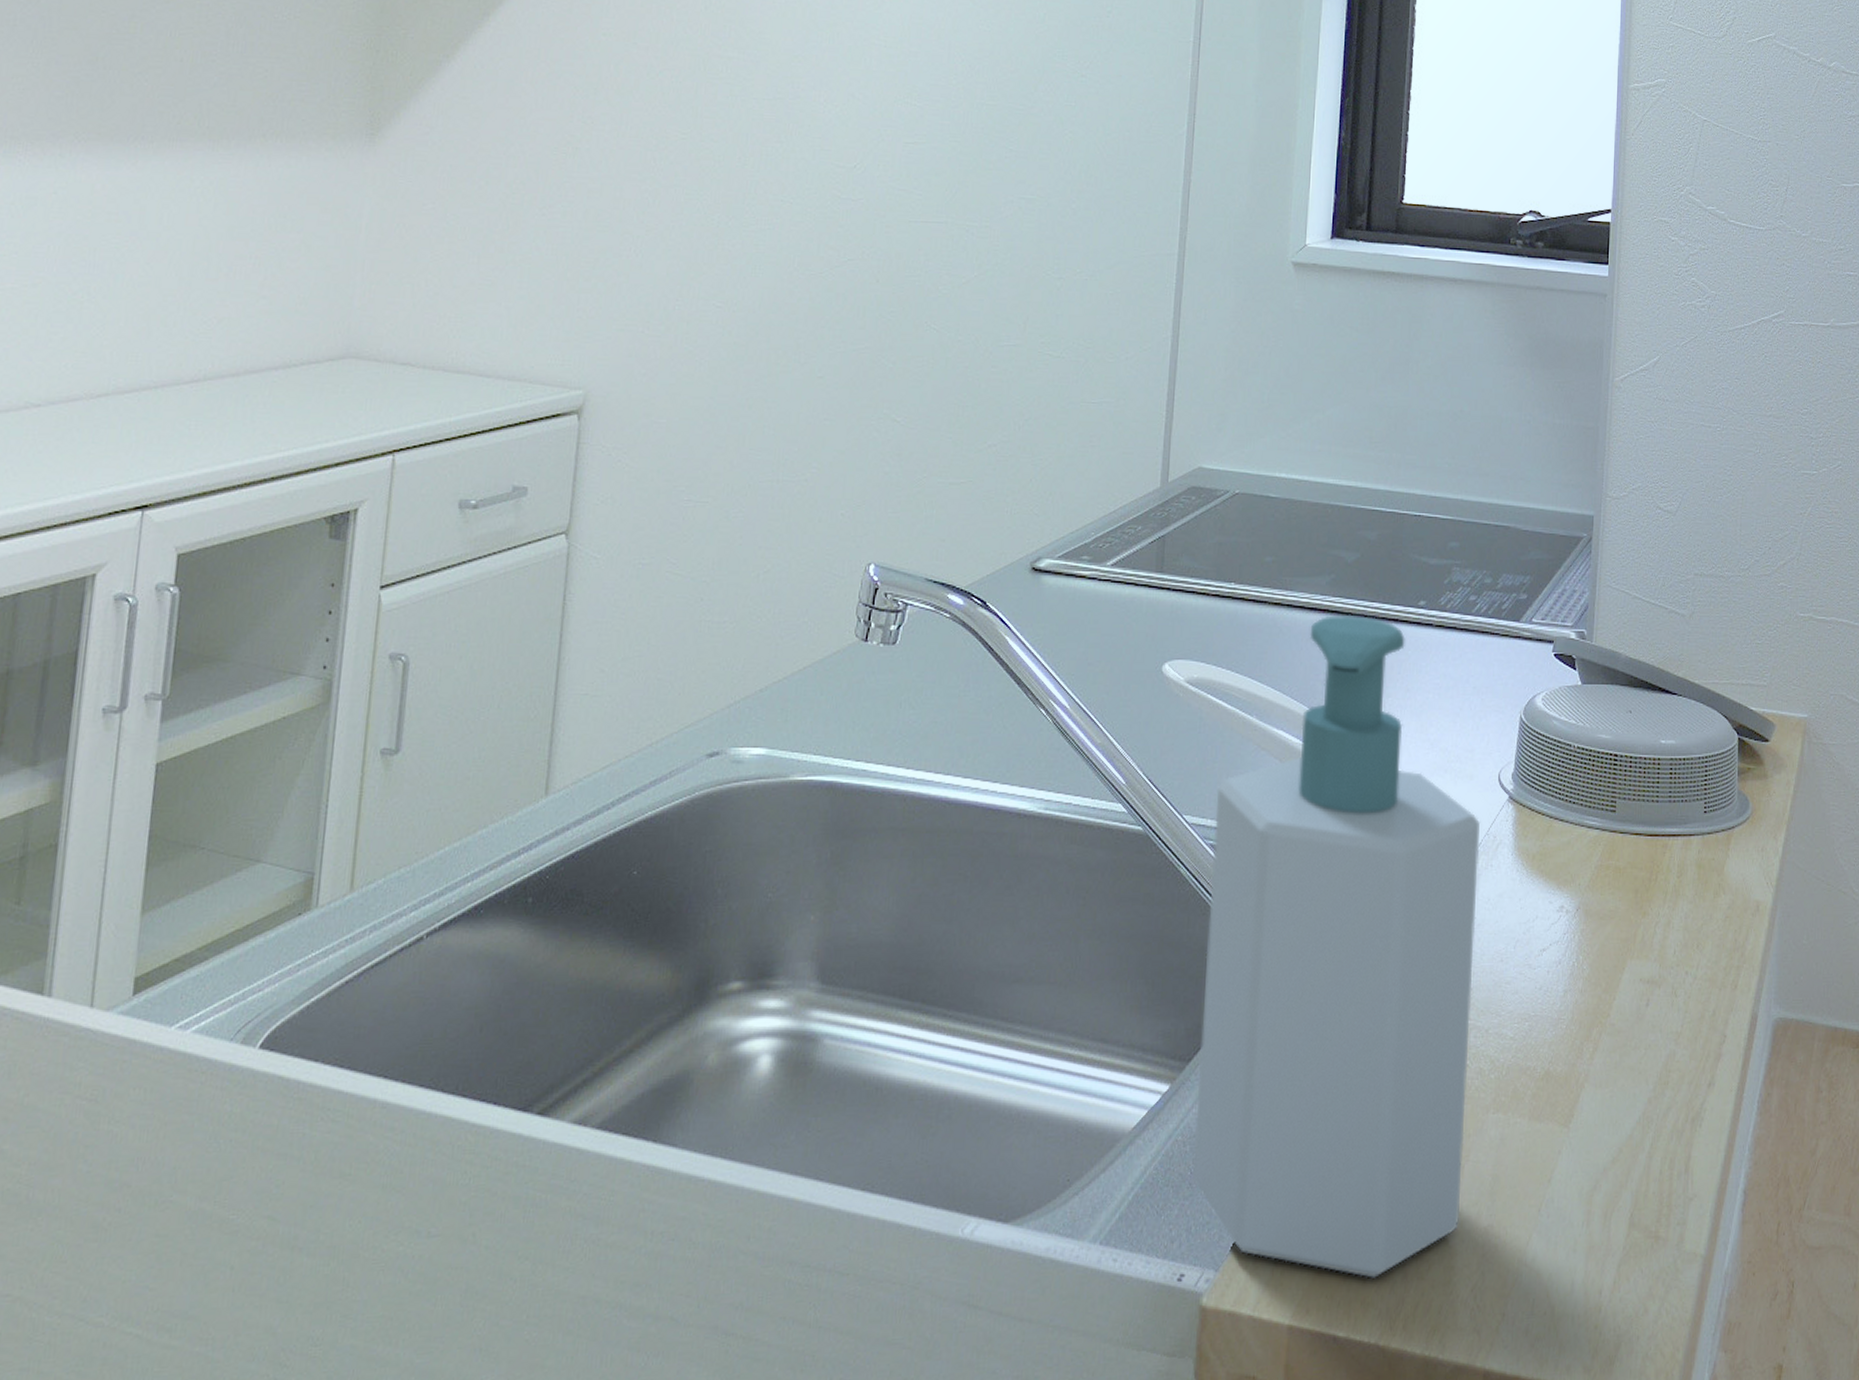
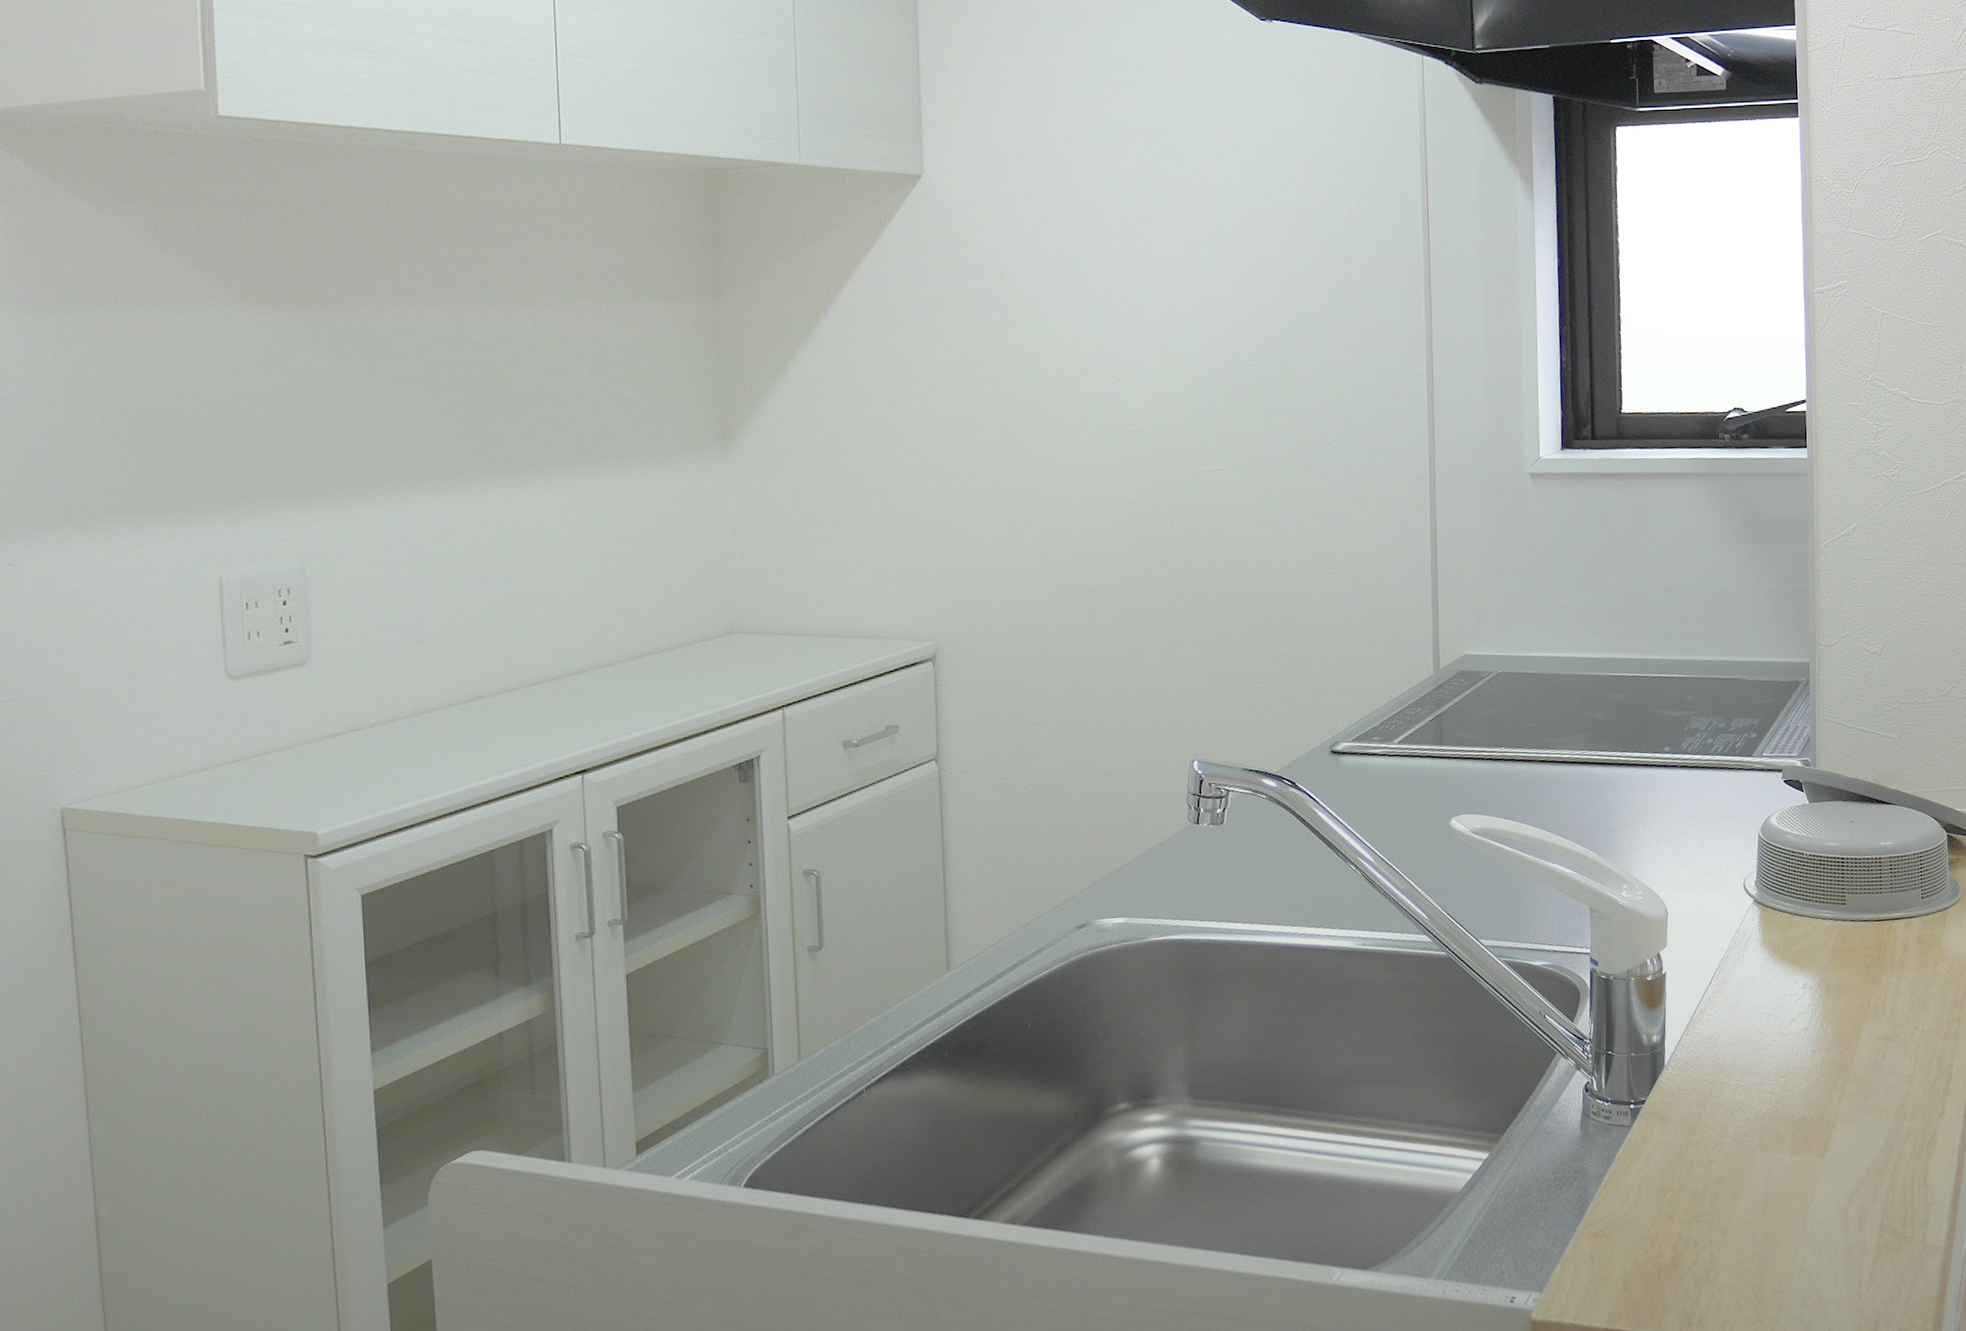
soap bottle: present [1192,614,1481,1279] -> none [1506,764,1739,1288]

